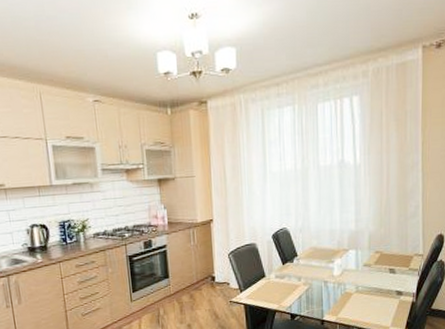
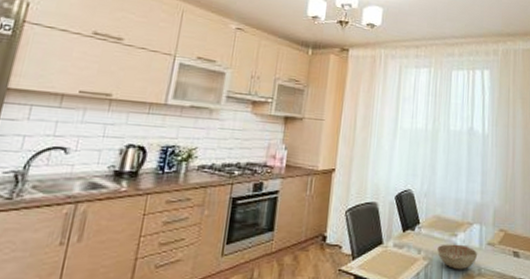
decorative bowl: none [316,268,355,290] -> present [437,244,478,270]

